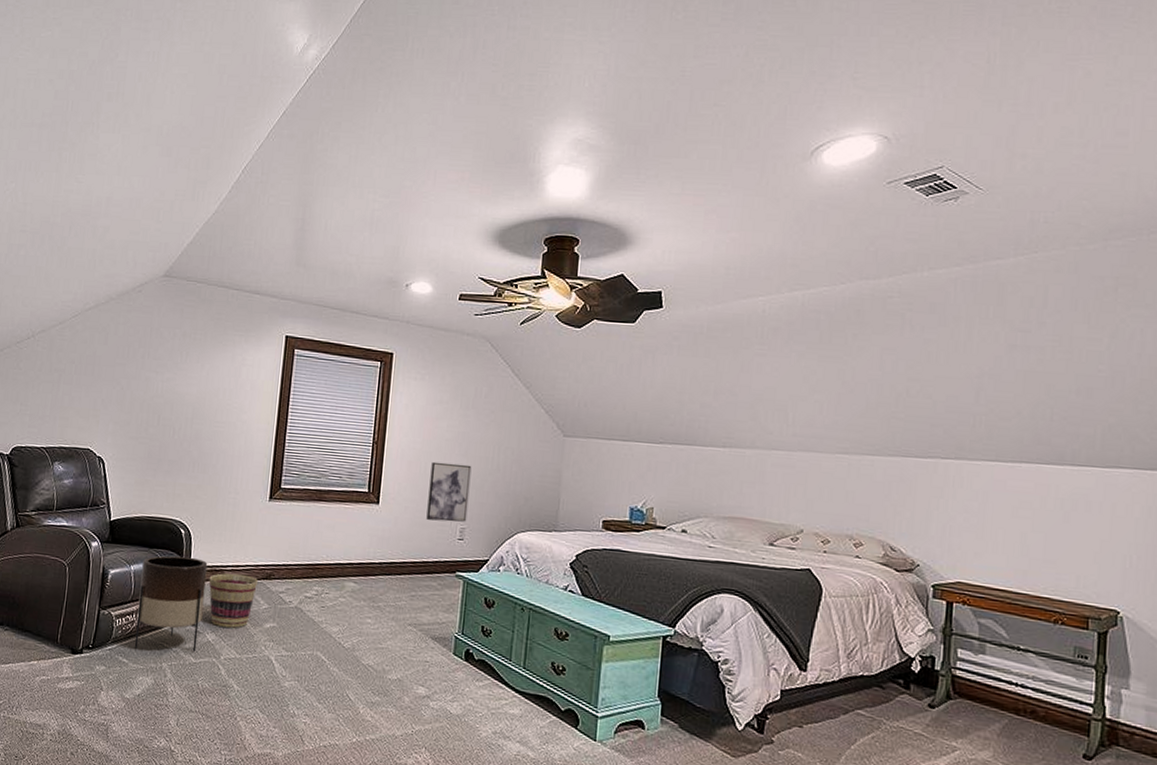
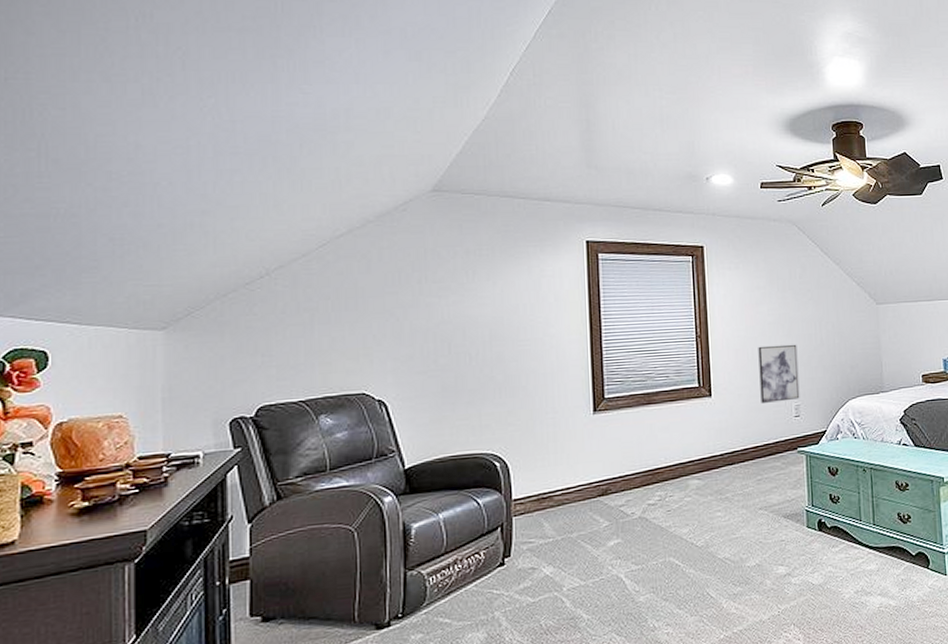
planter: present [134,555,208,652] -> none [453,489,535,605]
basket: present [209,573,258,628] -> none [536,495,593,557]

